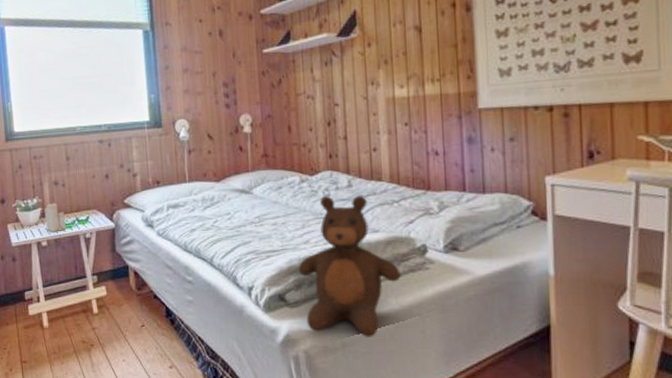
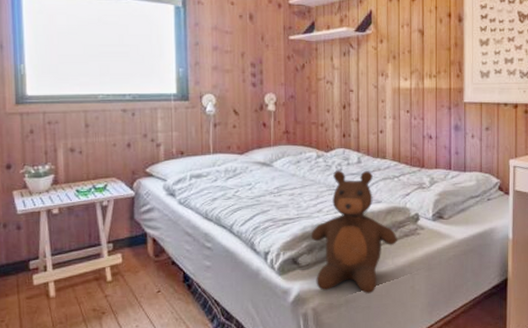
candle: present [44,202,66,233] -> none [57,168,81,200]

